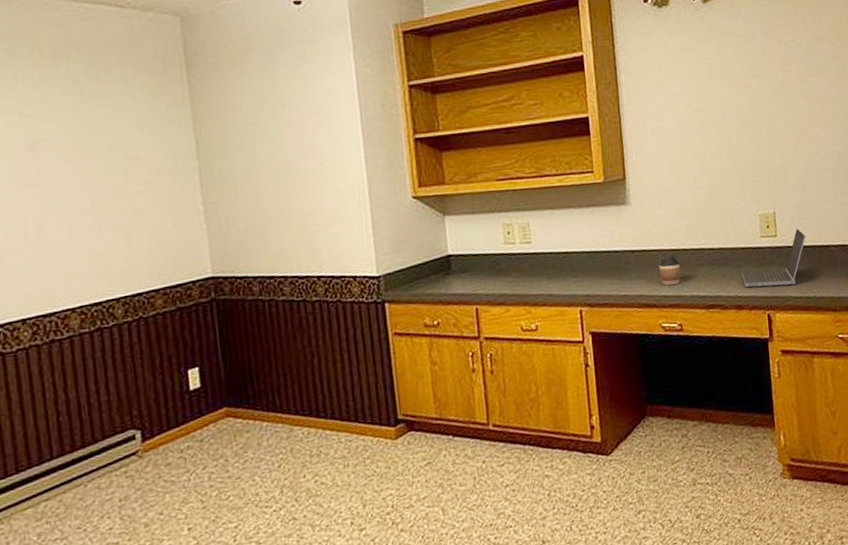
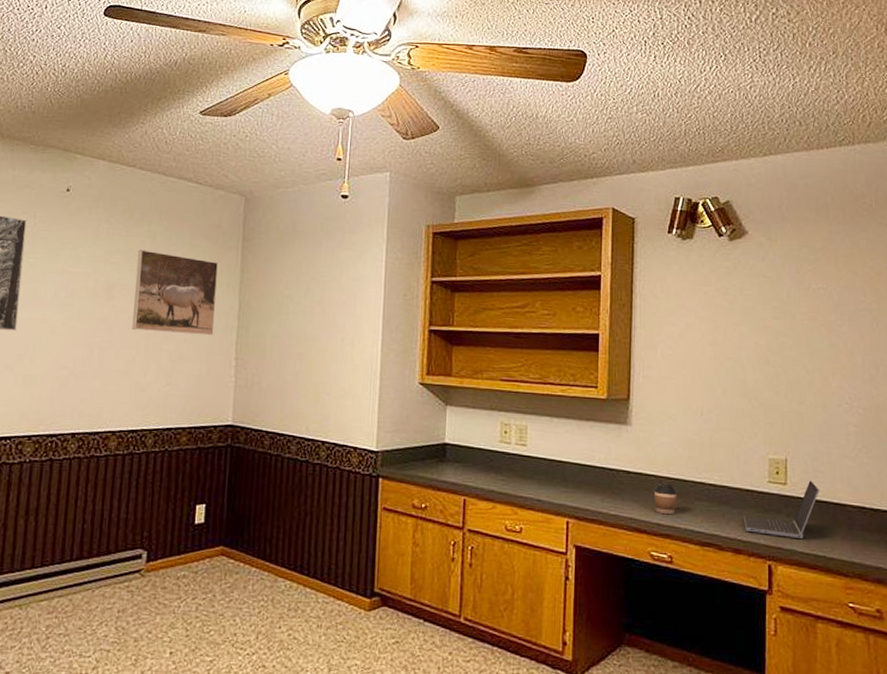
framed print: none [59,93,172,189] -> present [132,249,218,336]

